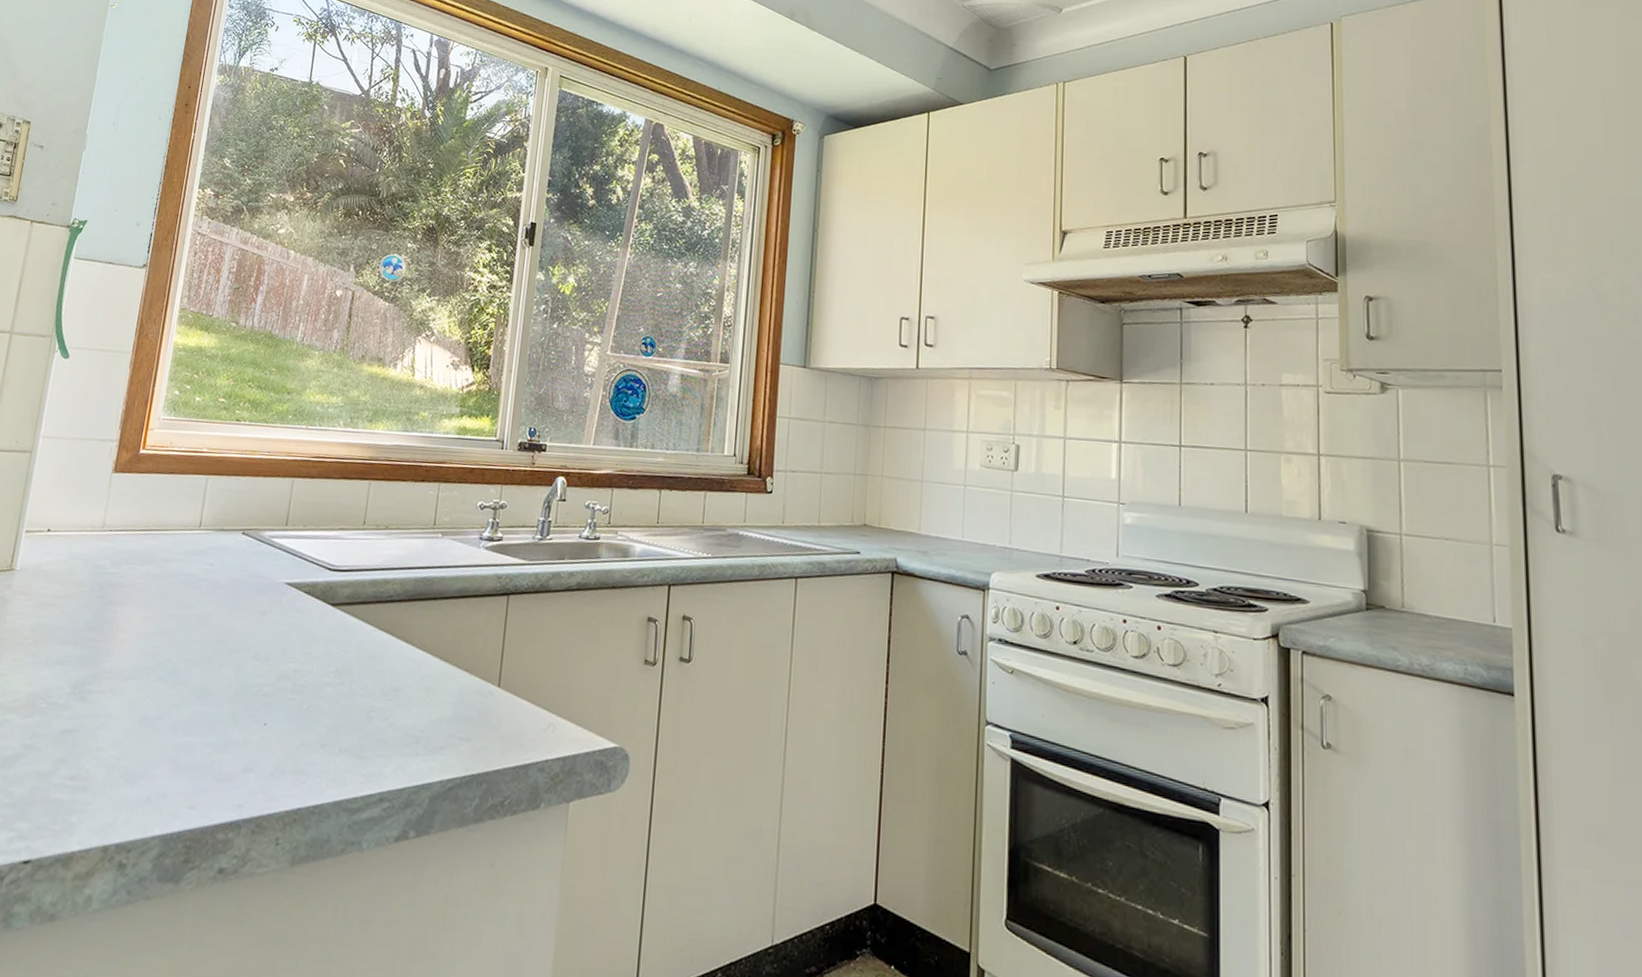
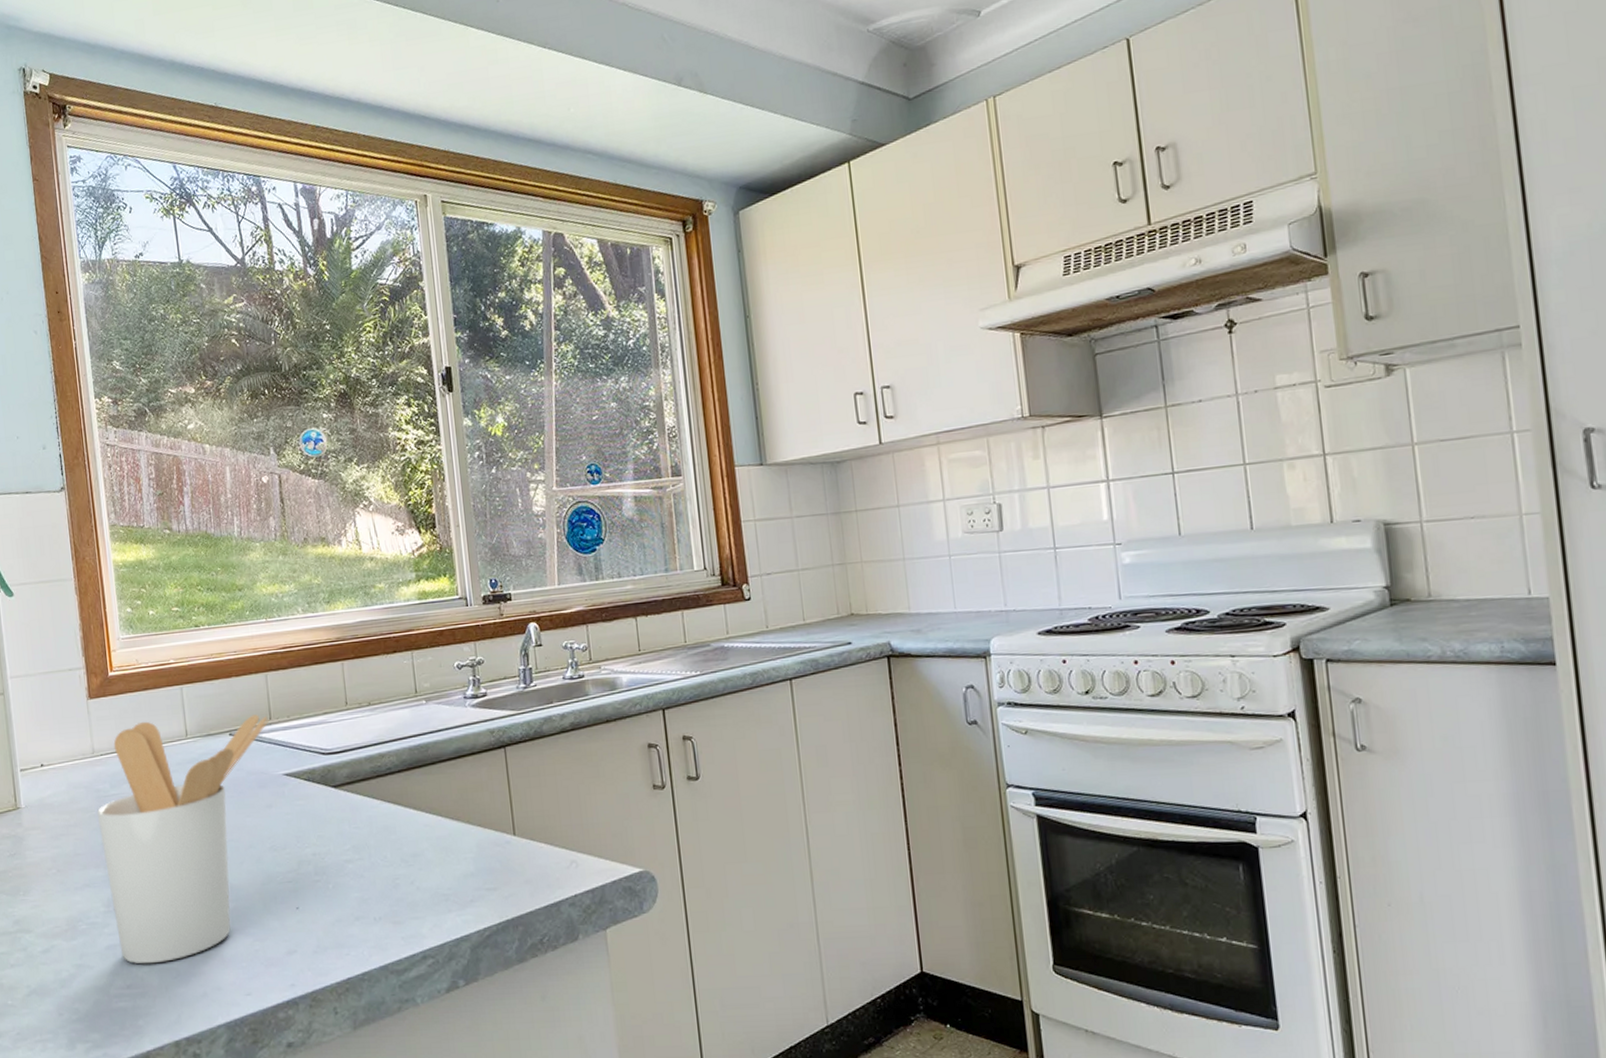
utensil holder: none [74,504,285,758] -> present [97,714,270,964]

